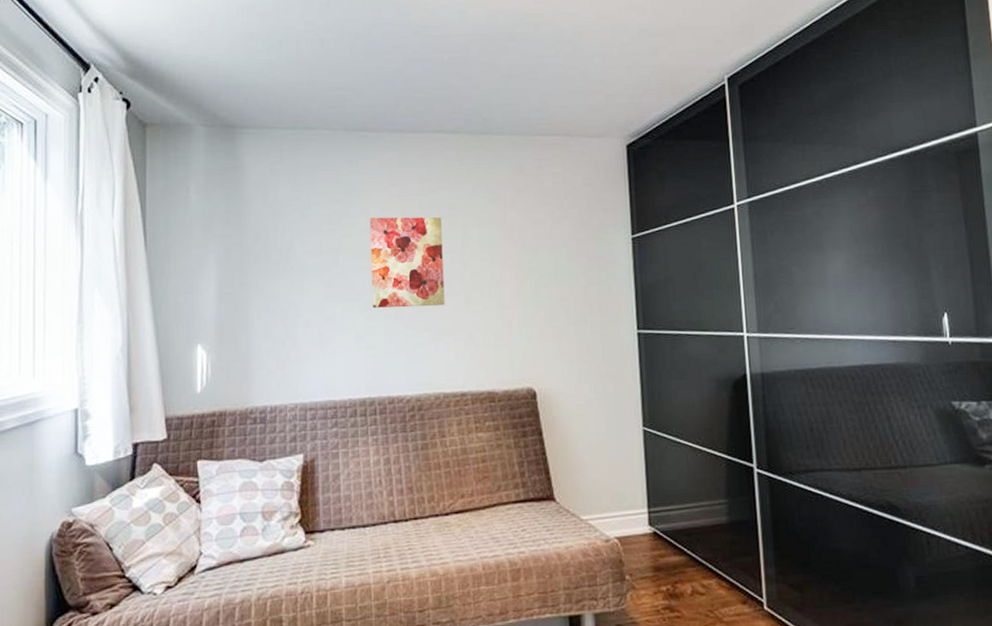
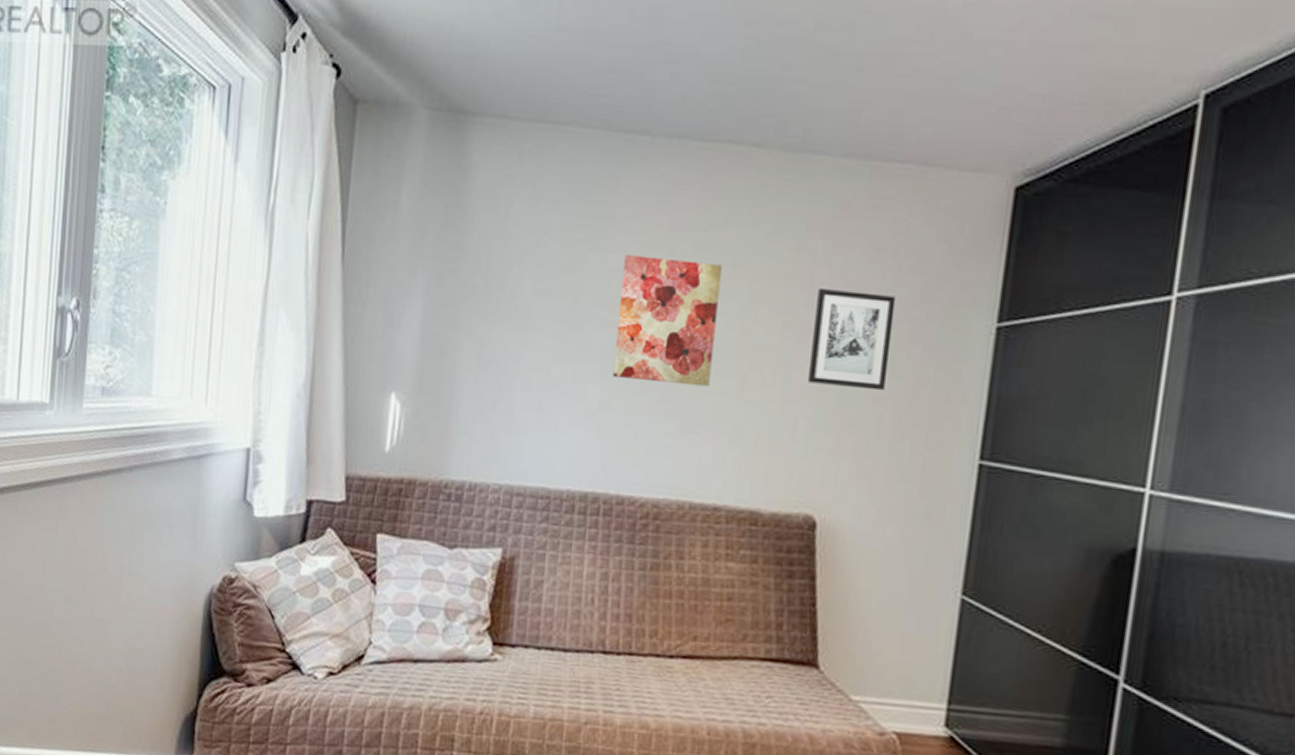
wall art: none [511,225,567,293] -> present [808,287,897,391]

